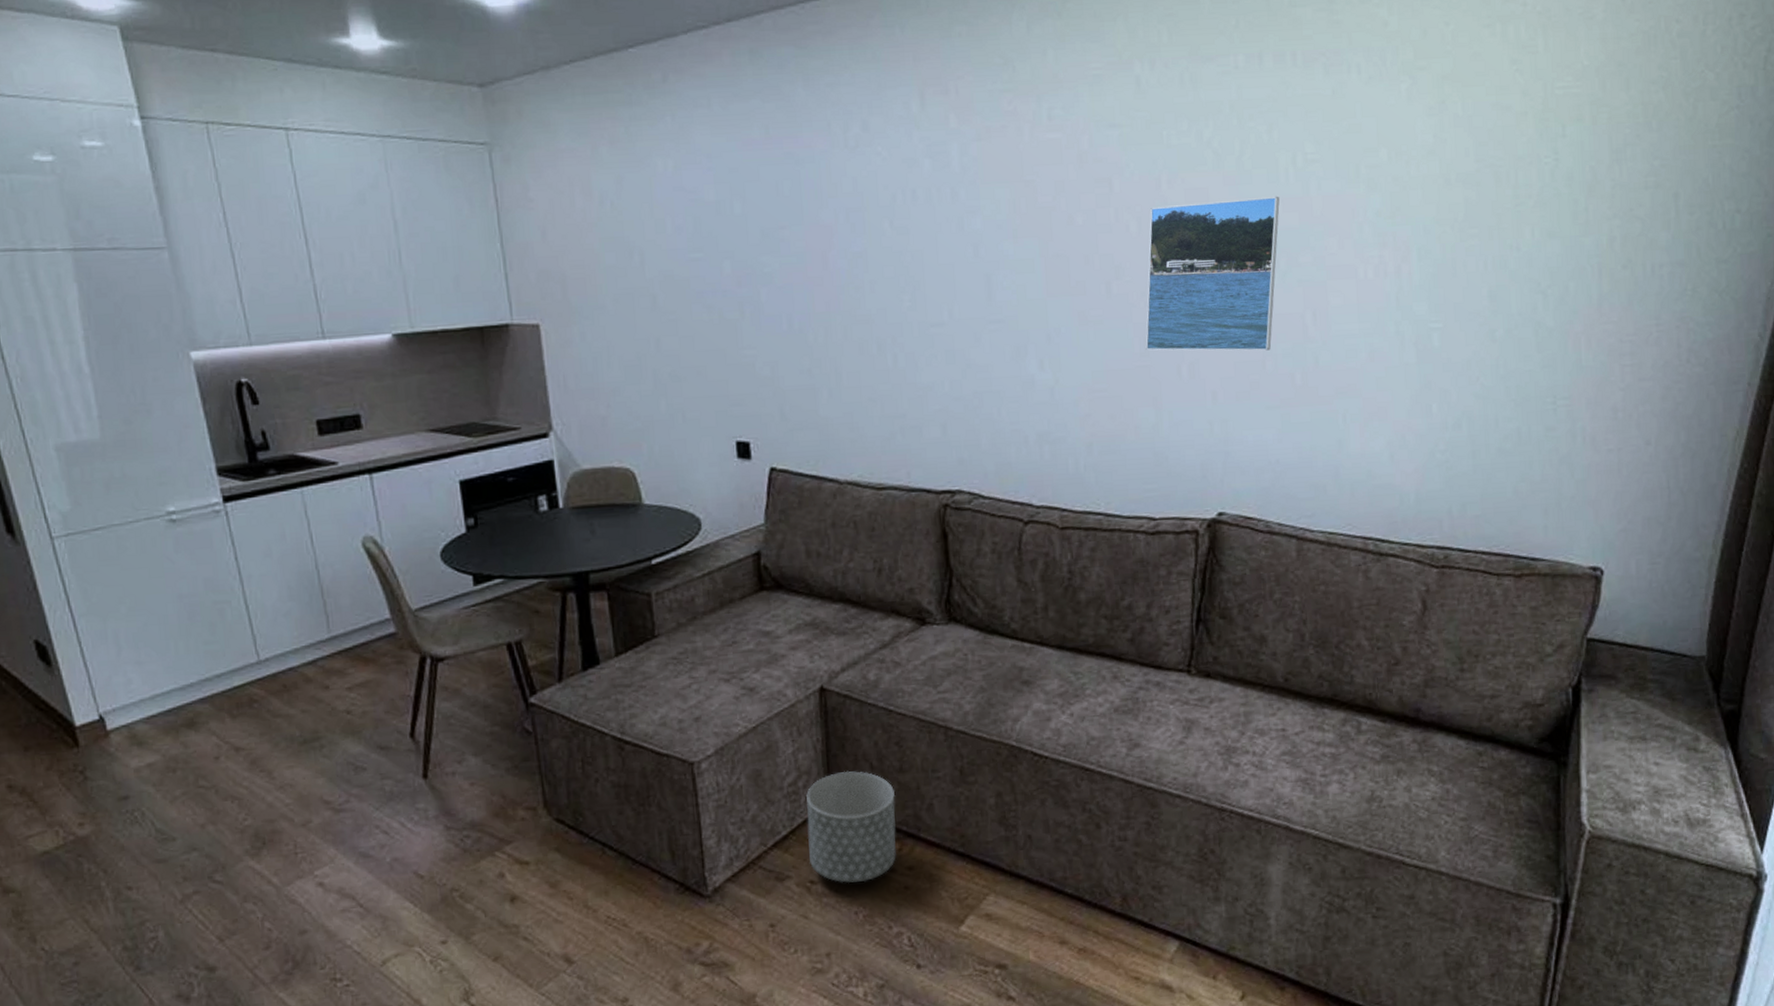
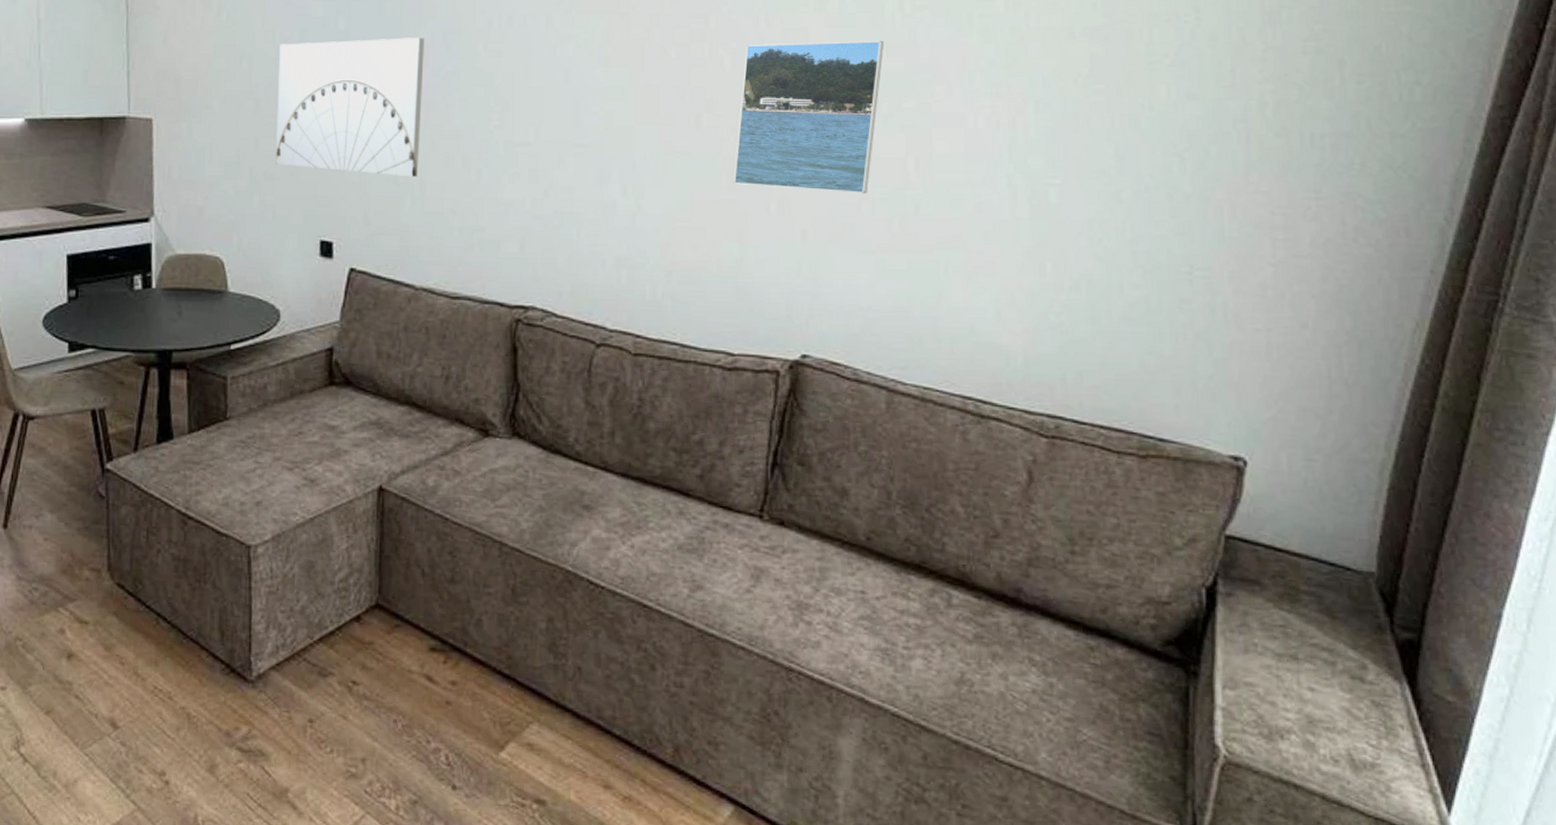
wall art: none [672,218,833,368] -> present [276,38,424,178]
planter: present [806,770,897,884] -> none [352,574,445,691]

